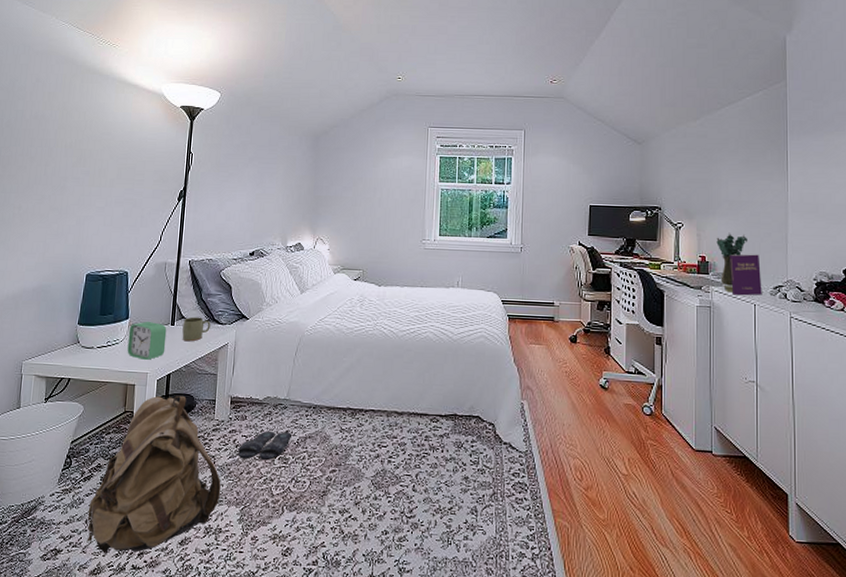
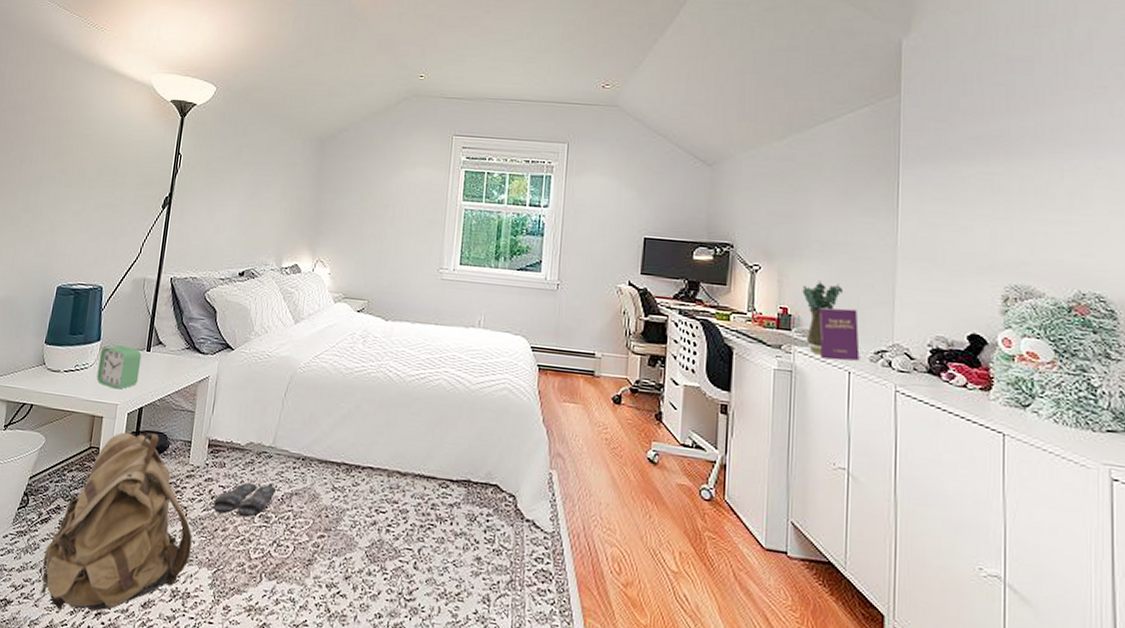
mug: present [182,317,211,342] -> none [158,343,191,372]

